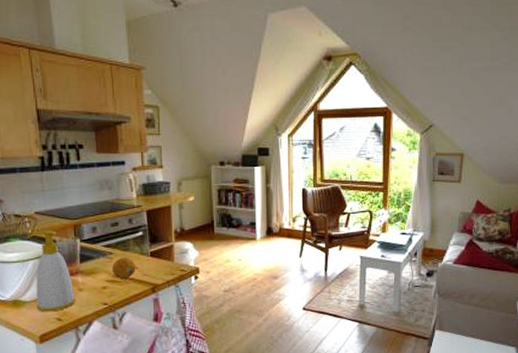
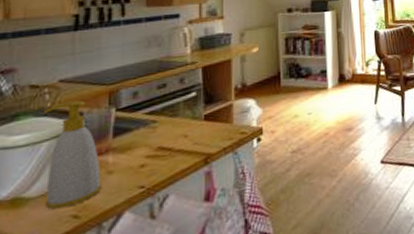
fruit: present [112,257,136,279] -> none [155,124,185,152]

